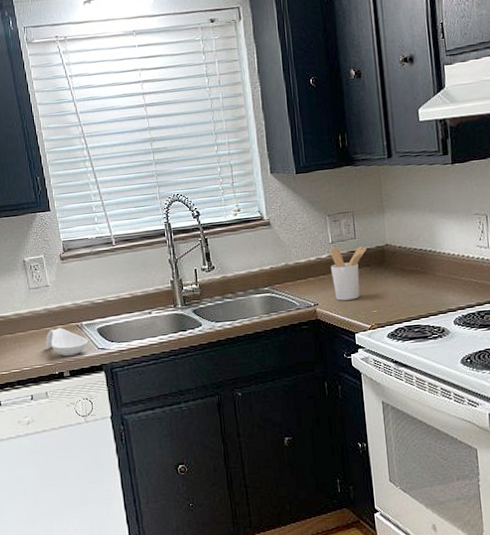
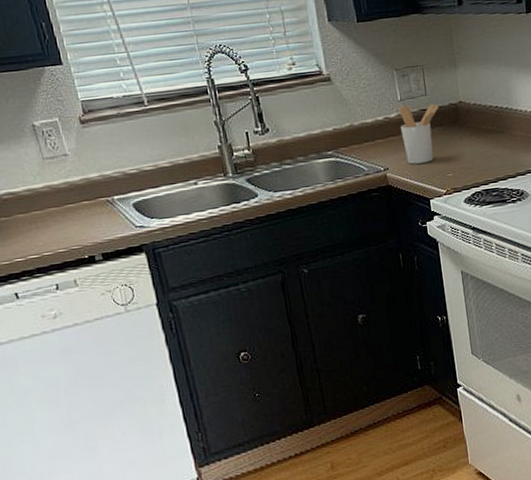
spoon rest: present [46,328,89,357] -> none [69,204,123,238]

